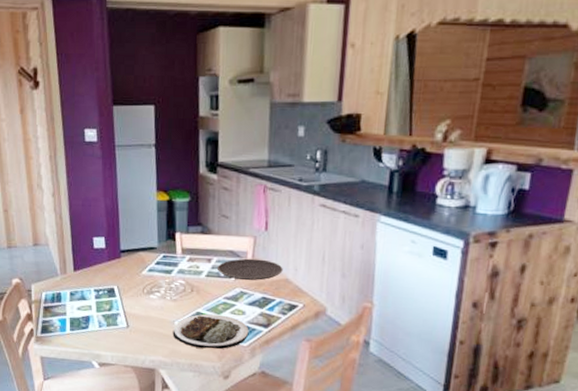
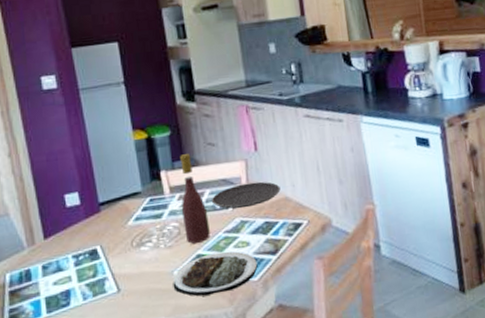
wine bottle: none [189,221,213,303] -> present [180,154,211,244]

